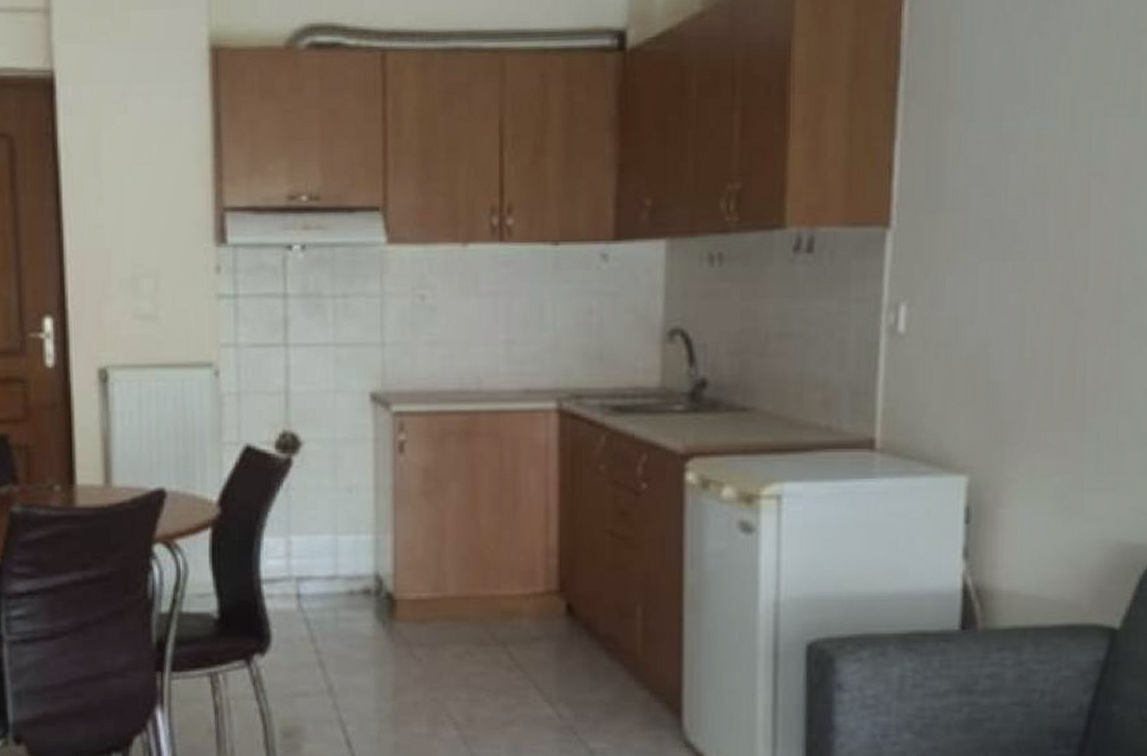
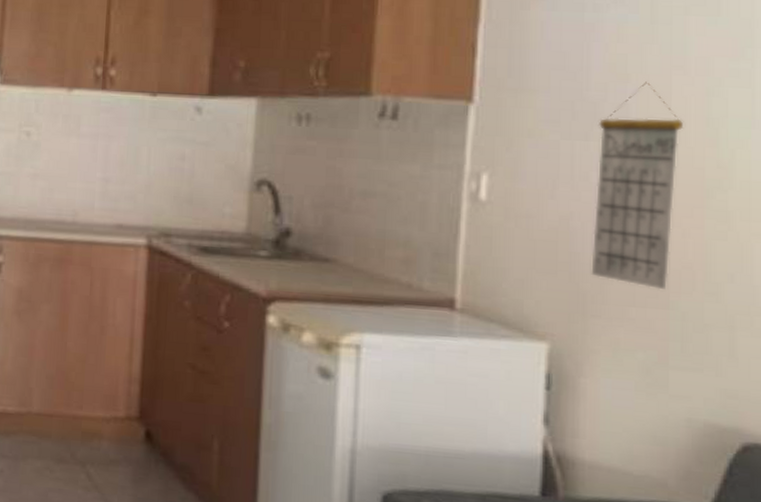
calendar: none [1009,193,1102,412] -> present [591,82,684,290]

